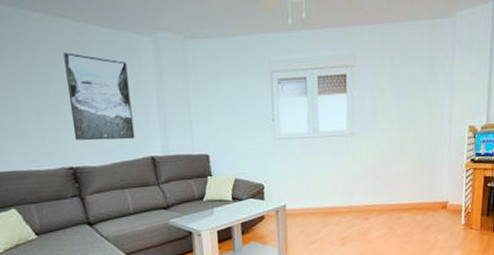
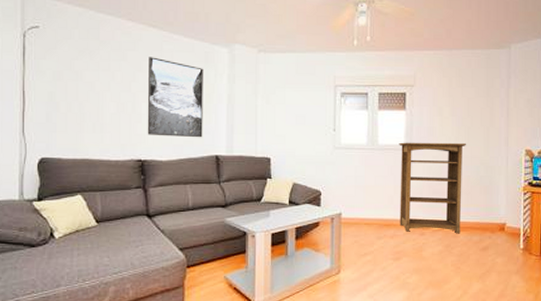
bookshelf: none [341,123,409,218] -> present [399,142,466,234]

